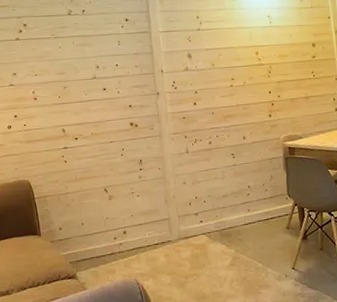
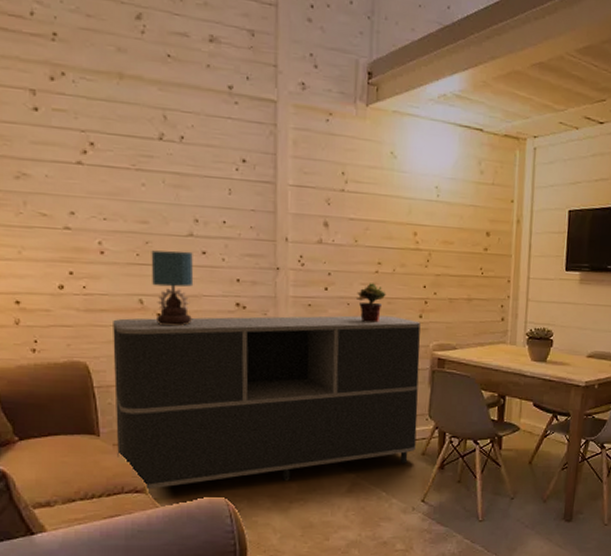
sideboard: none [45,118,281,277] -> present [113,315,421,491]
table lamp: none [68,89,100,147] -> present [151,250,194,327]
potted plant: none [218,95,241,126] -> present [355,283,386,323]

